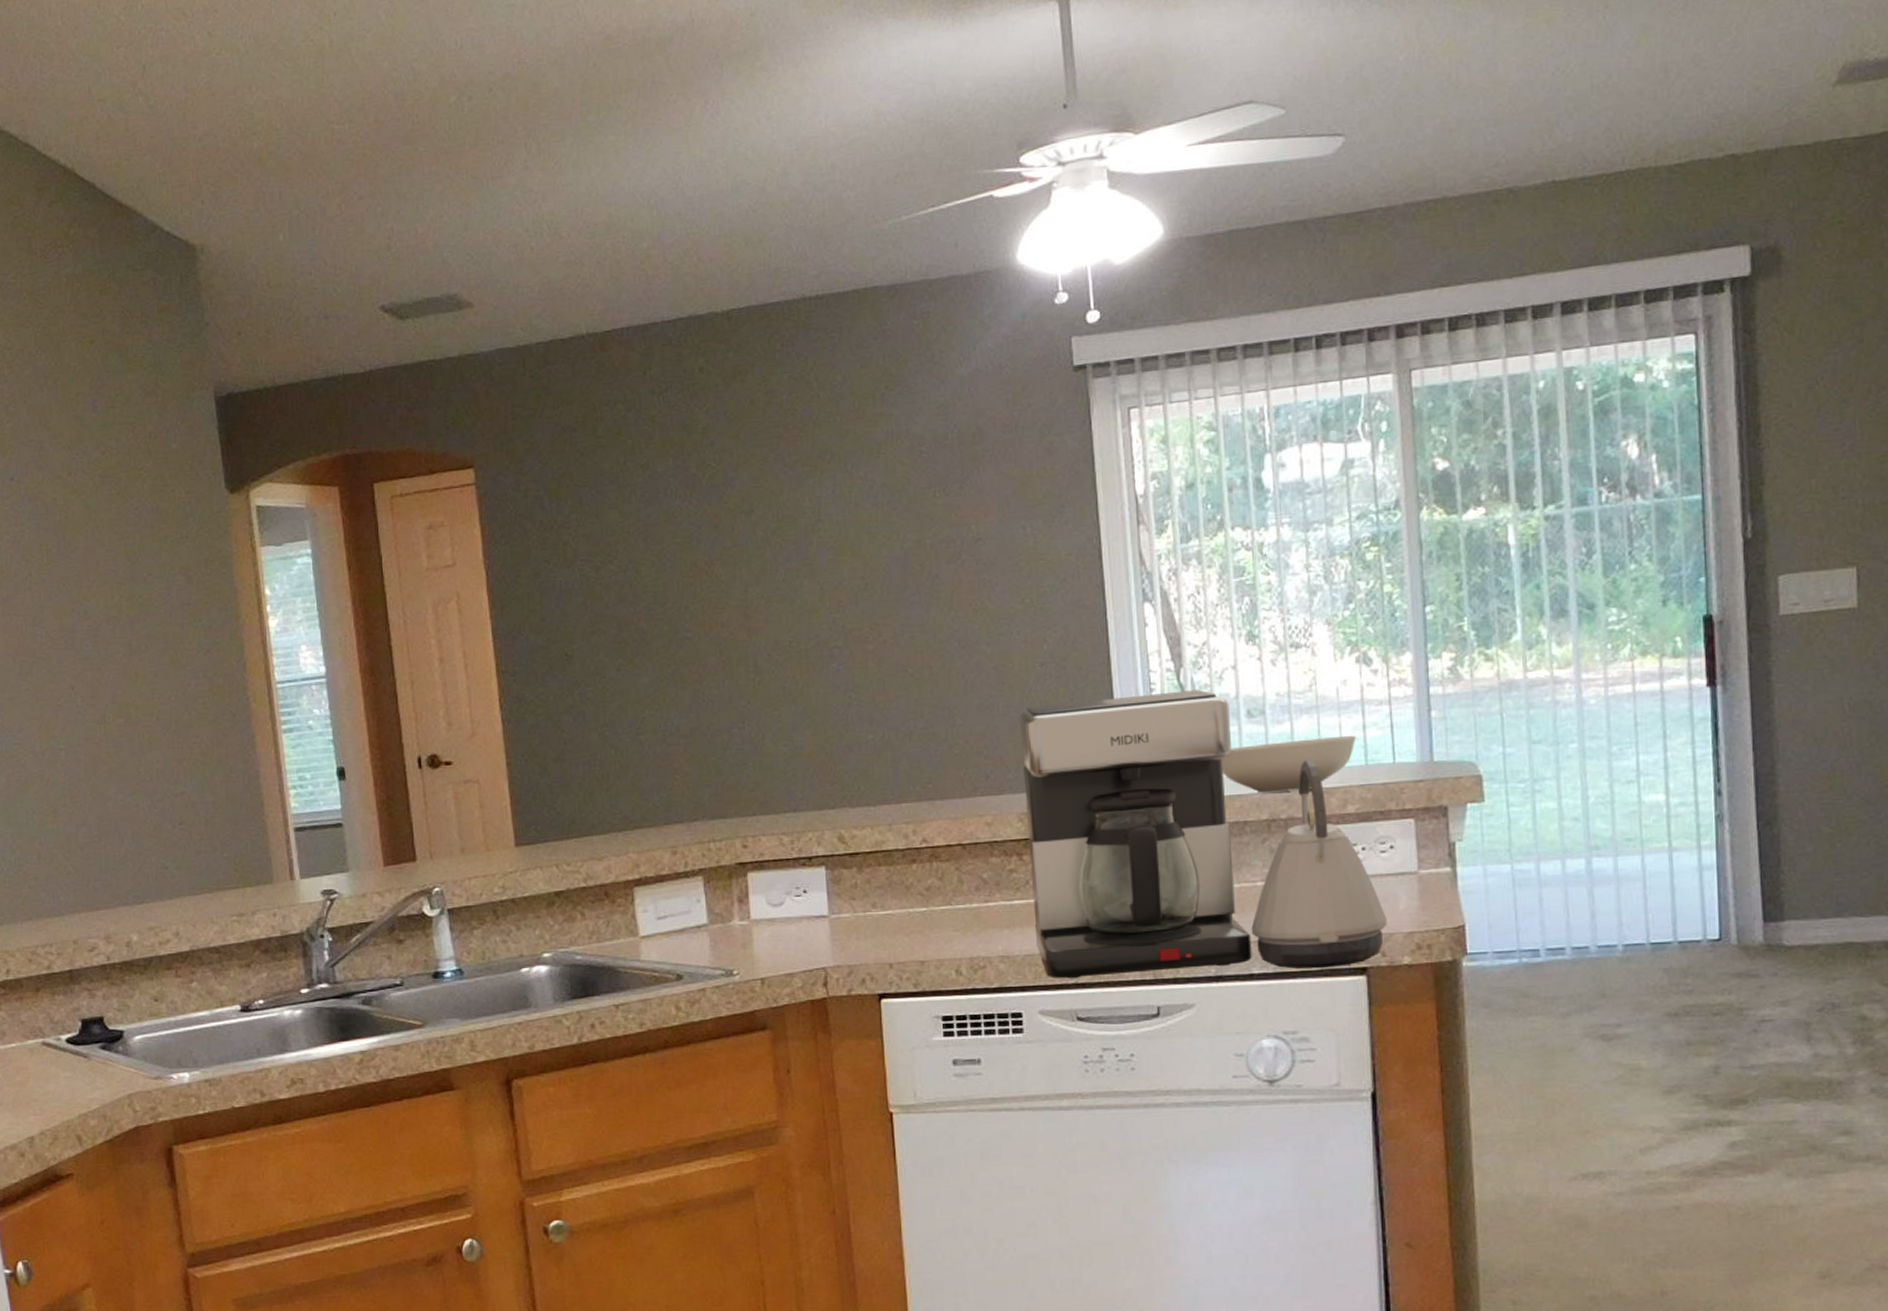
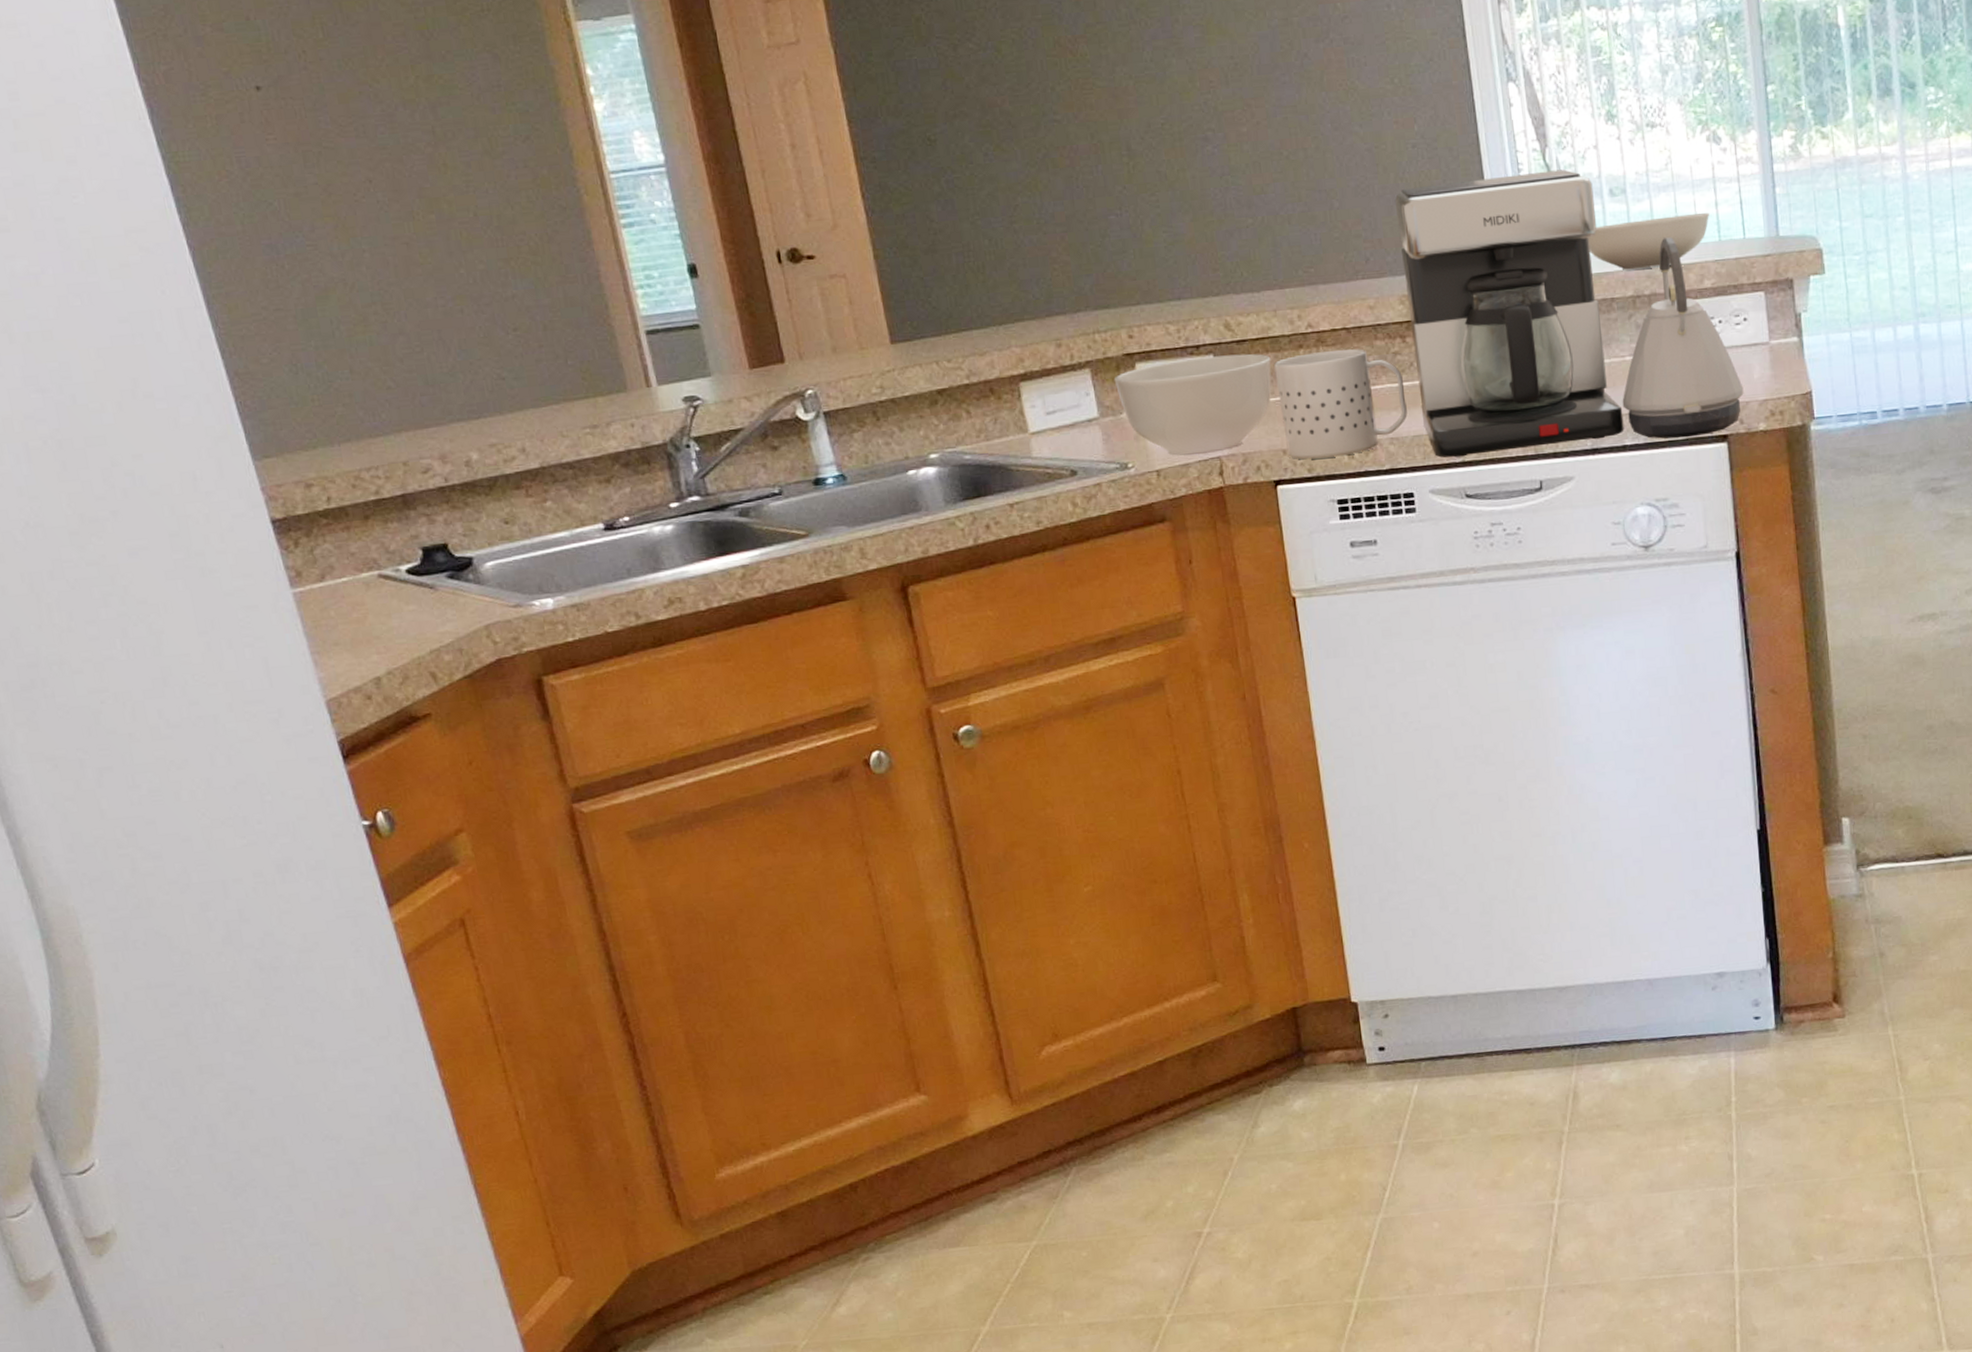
bowl: none [725,866,883,965] -> present [1114,354,1272,456]
mug: none [886,865,1020,974] -> present [1274,349,1407,460]

